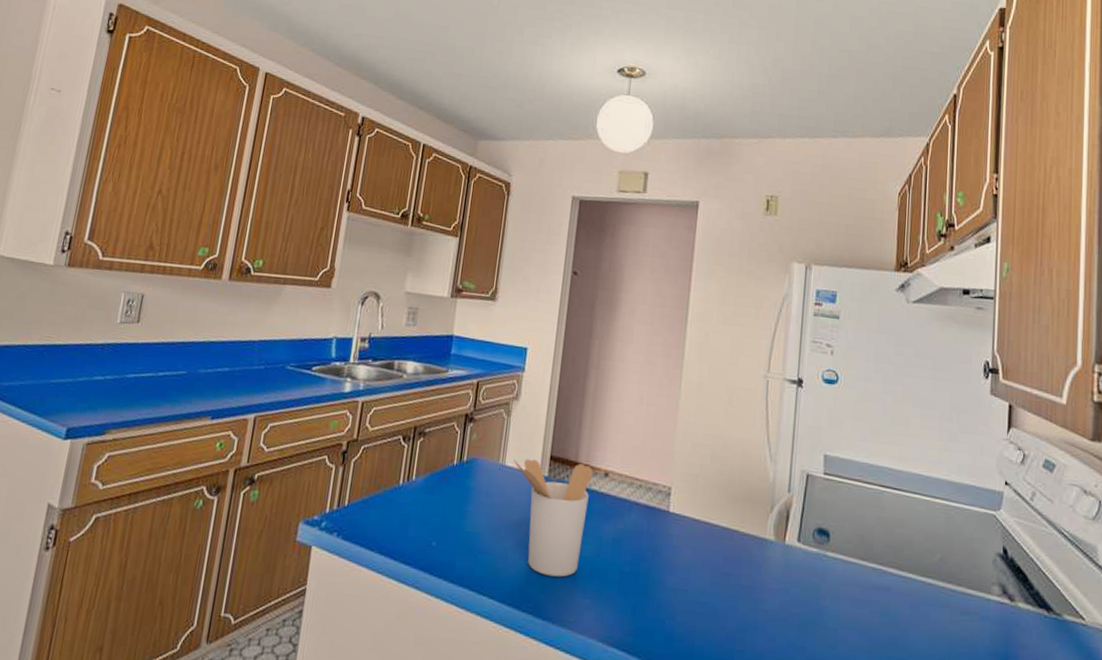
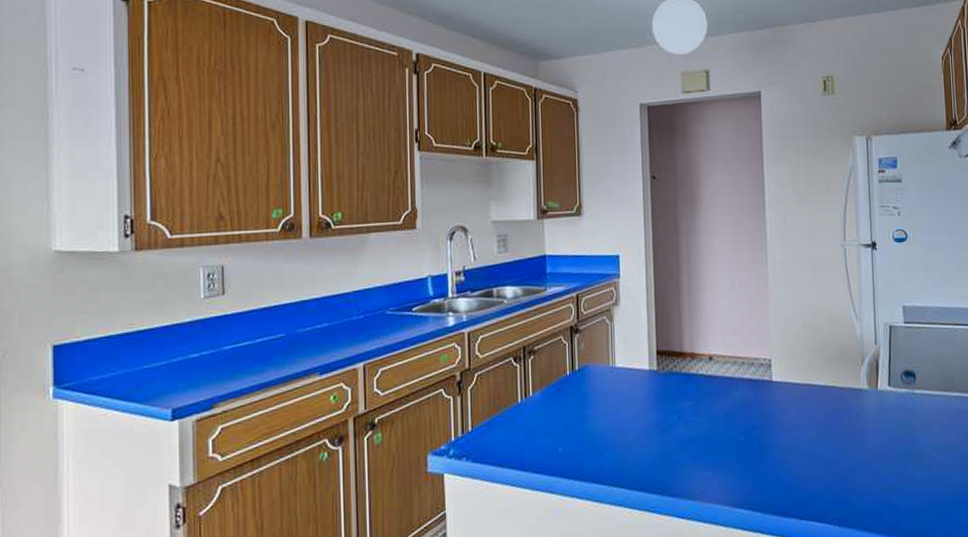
utensil holder: present [513,459,593,577] -> none [622,353,698,458]

